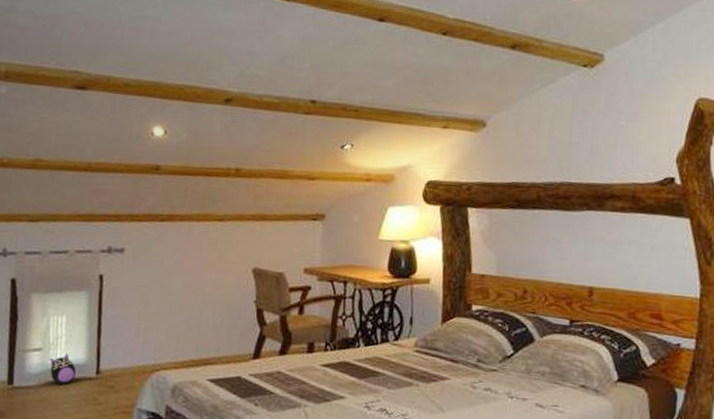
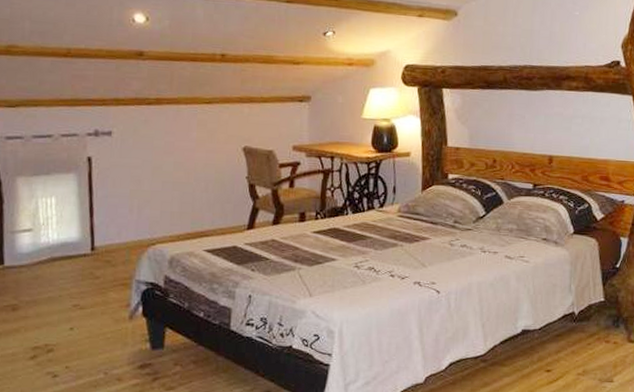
plush toy: present [49,353,77,385] -> none [40,232,71,263]

